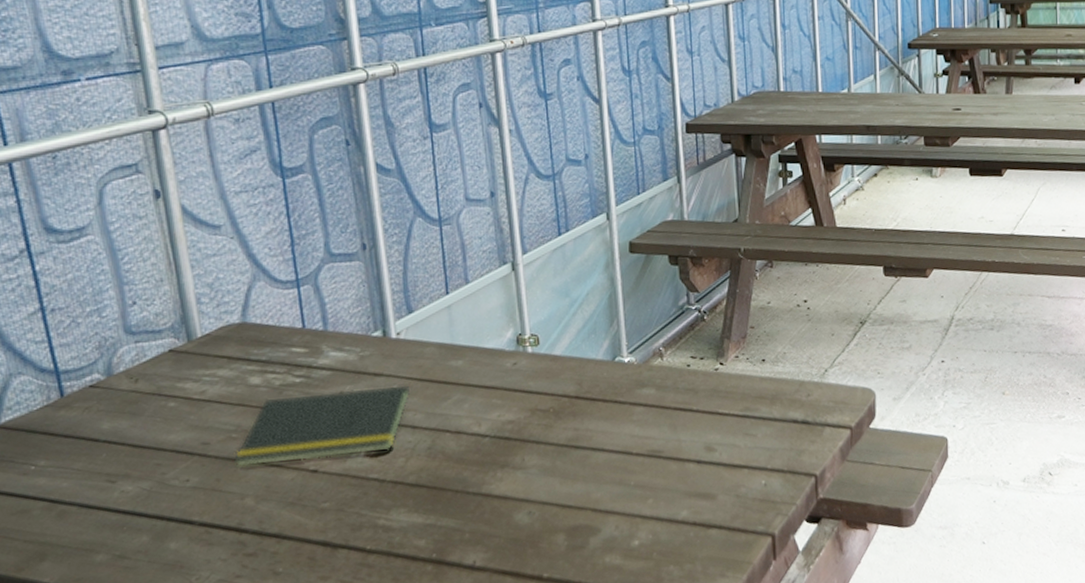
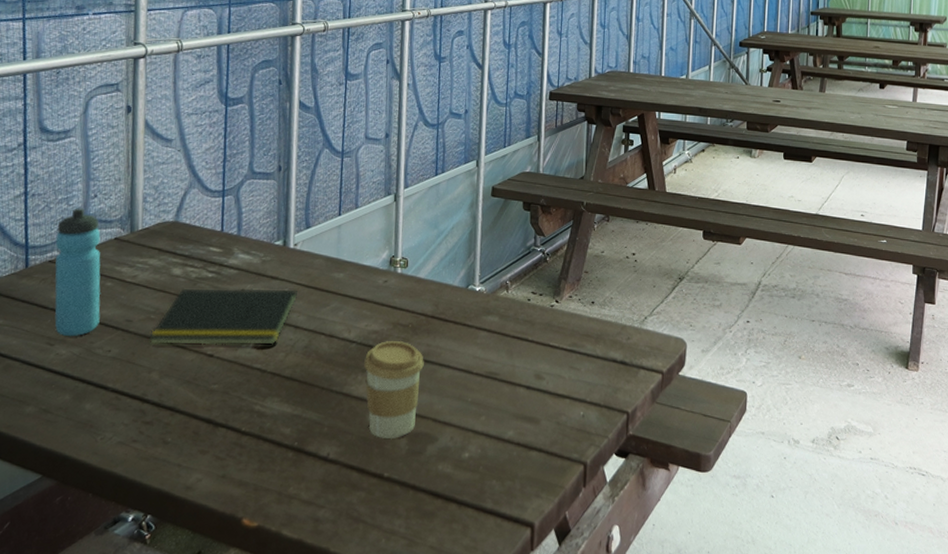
water bottle: none [91,319,169,471] -> present [54,208,101,337]
coffee cup: none [501,428,574,537] -> present [363,341,424,438]

